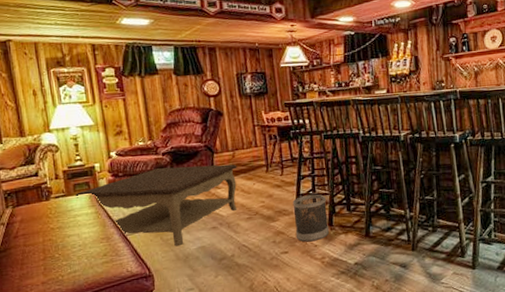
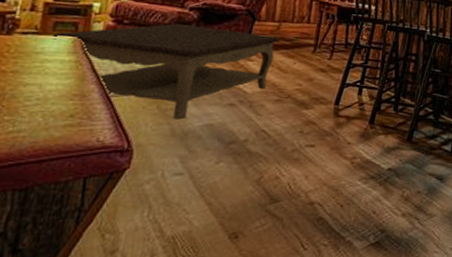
wastebasket: present [292,194,330,242] -> none [328,85,373,138]

